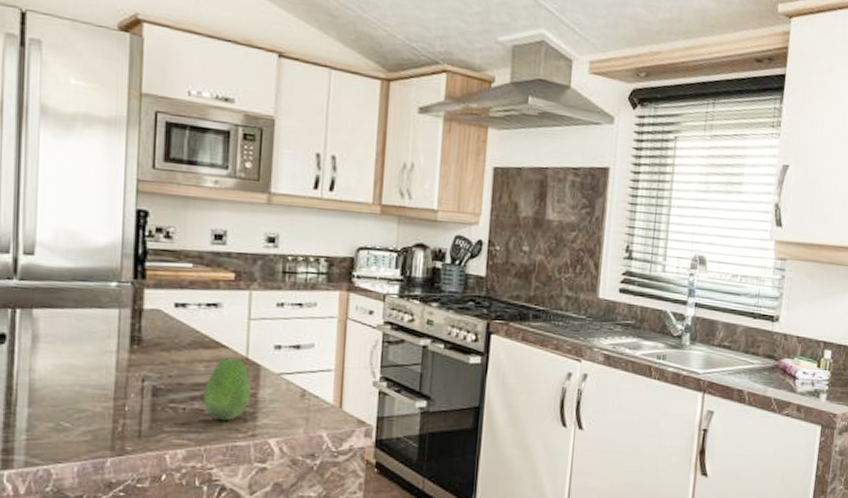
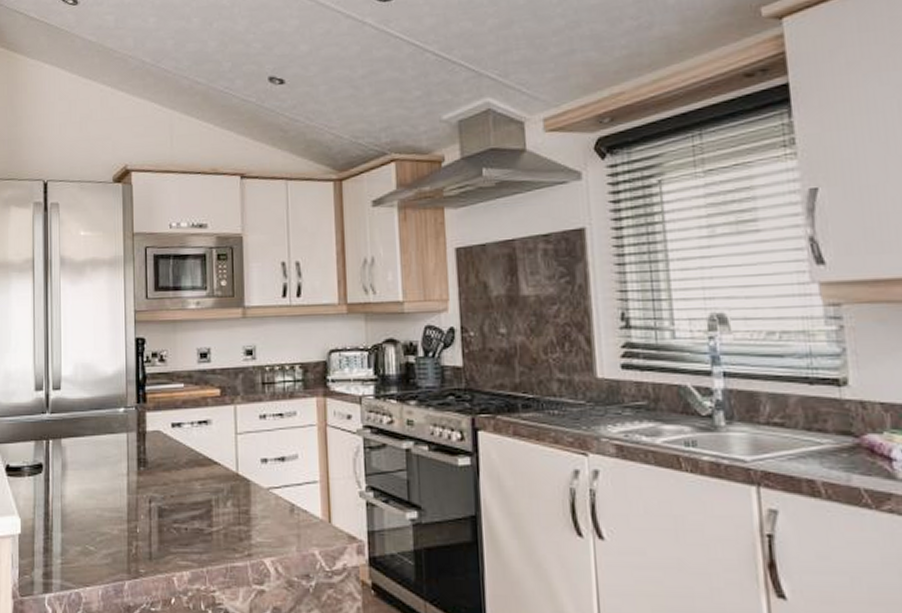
fruit: present [203,357,251,421] -> none [201,474,243,540]

